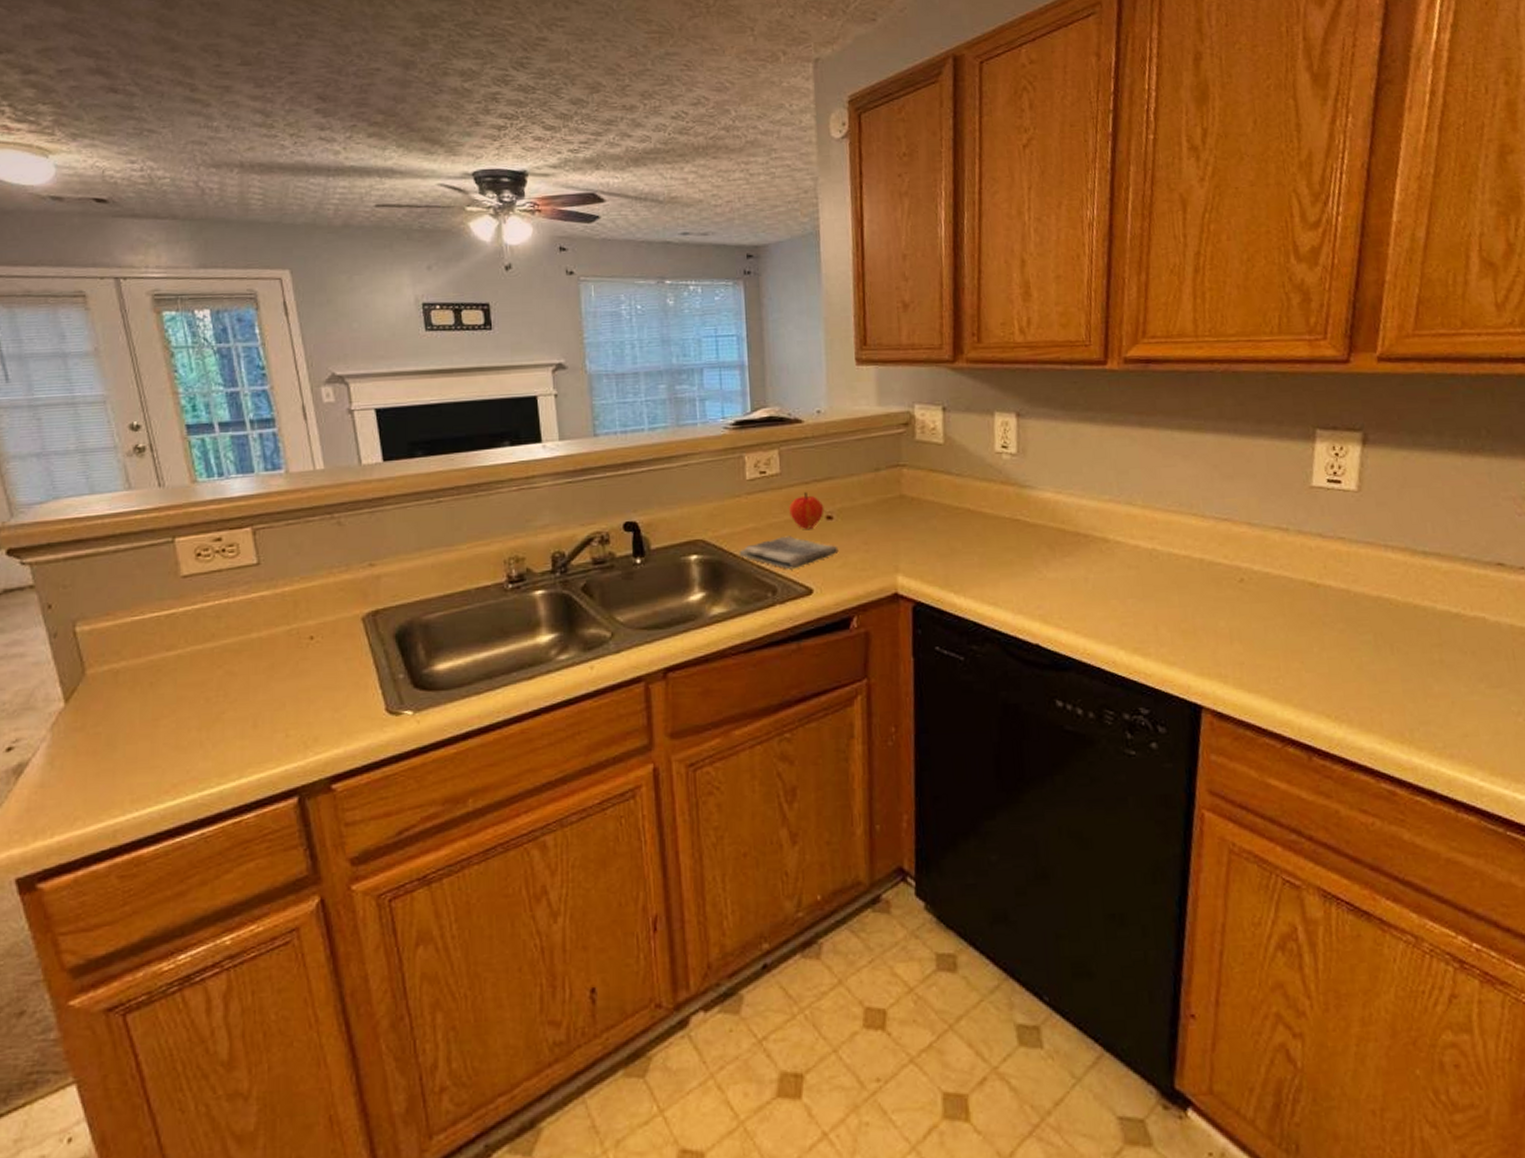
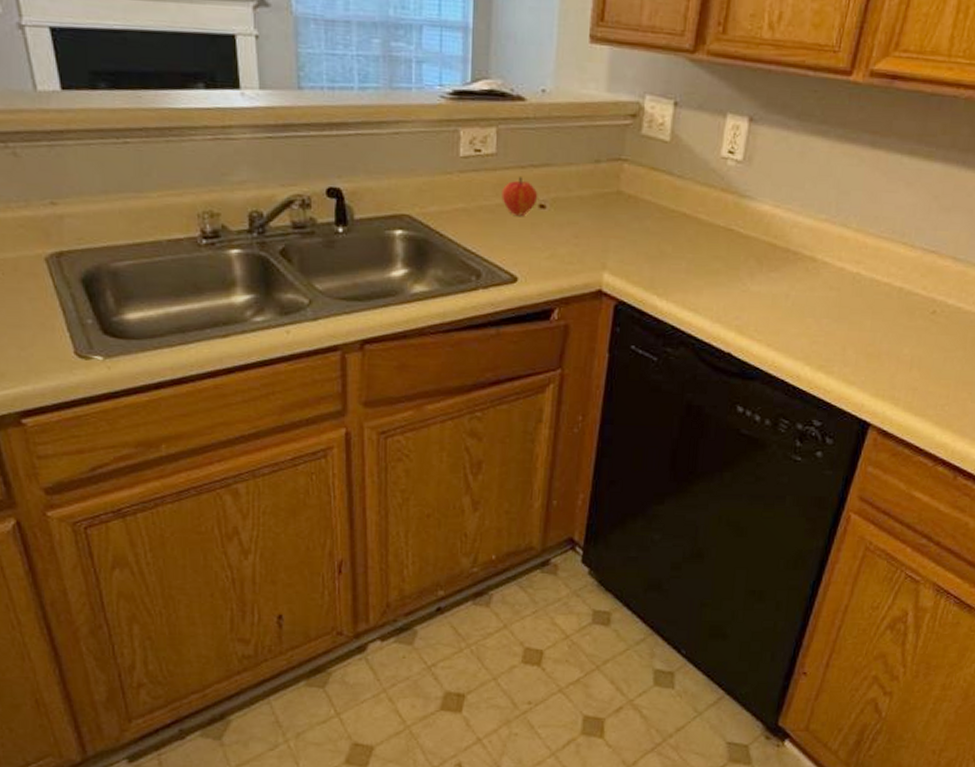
dish towel: present [739,536,839,570] -> none [445,220,548,256]

